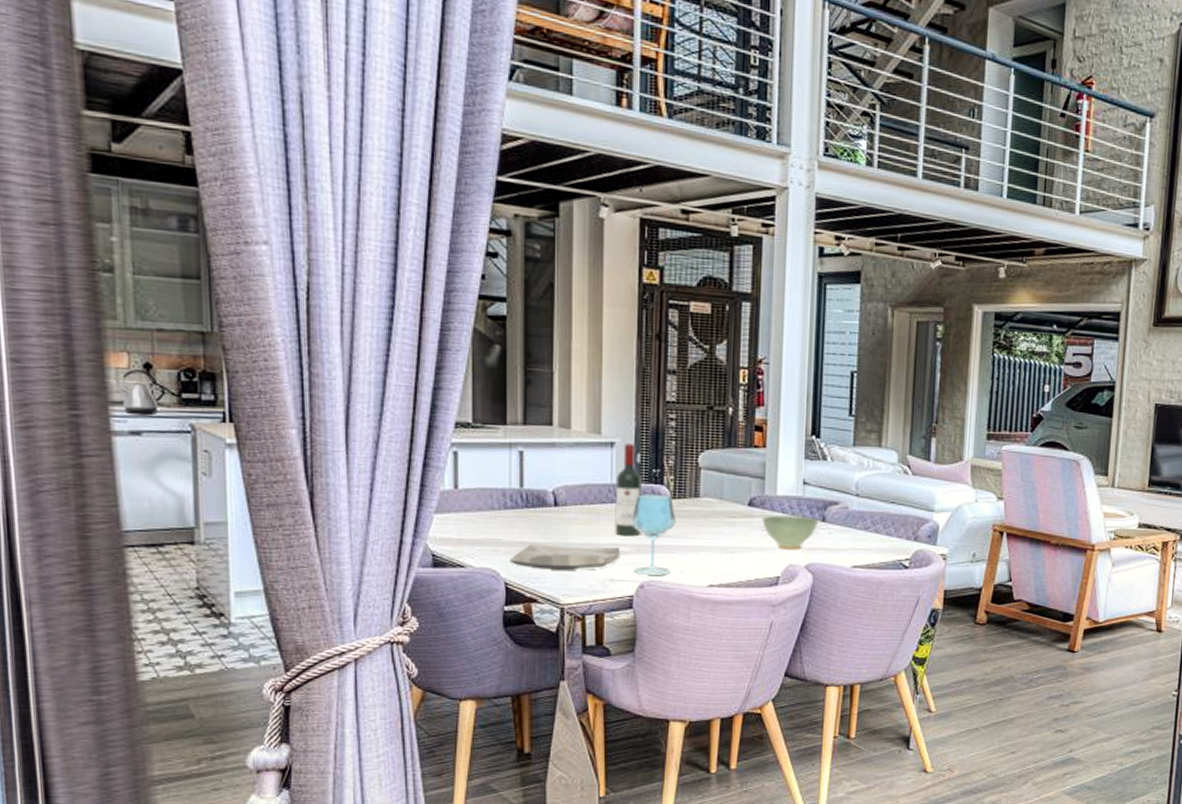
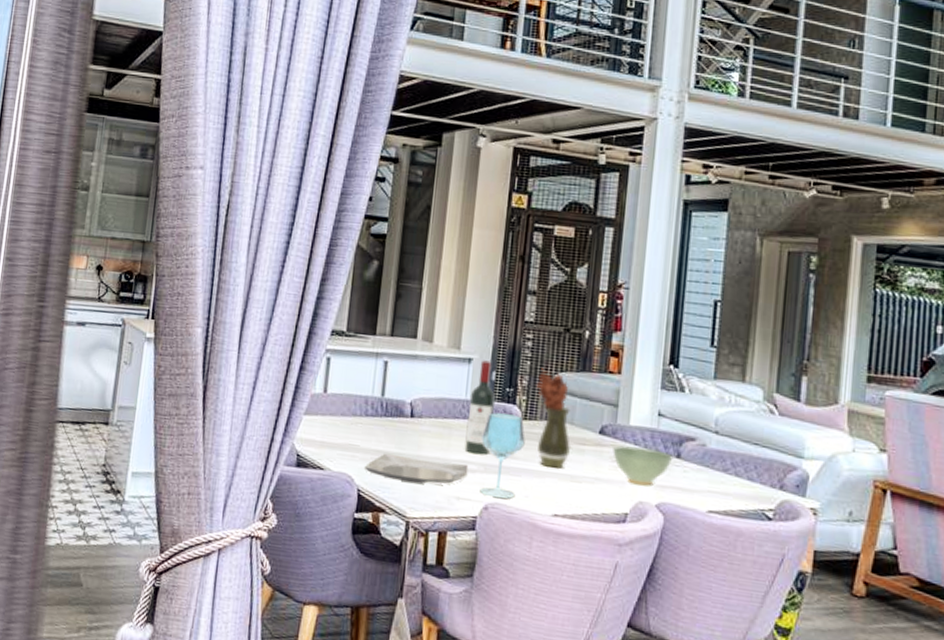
kettle: present [117,368,161,416] -> none [74,269,105,310]
vase: none [683,446,722,543] -> present [536,367,572,470]

